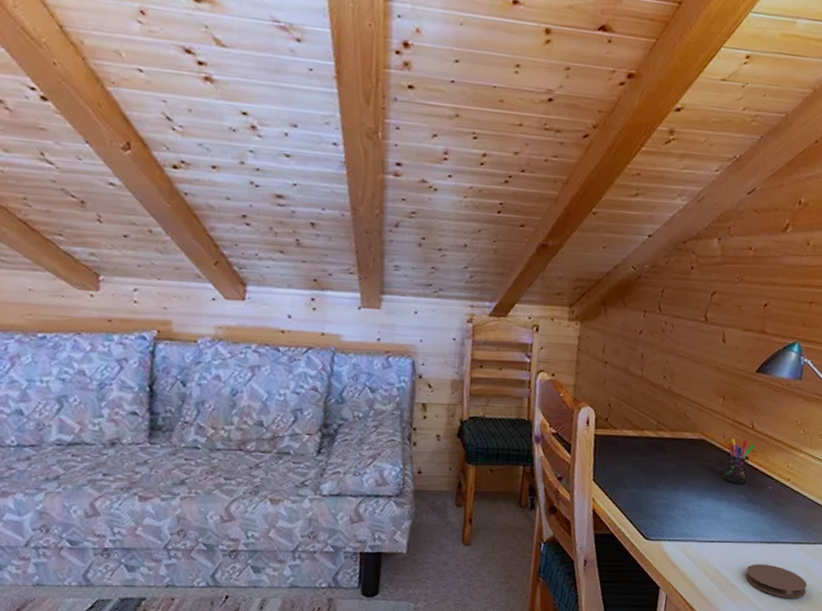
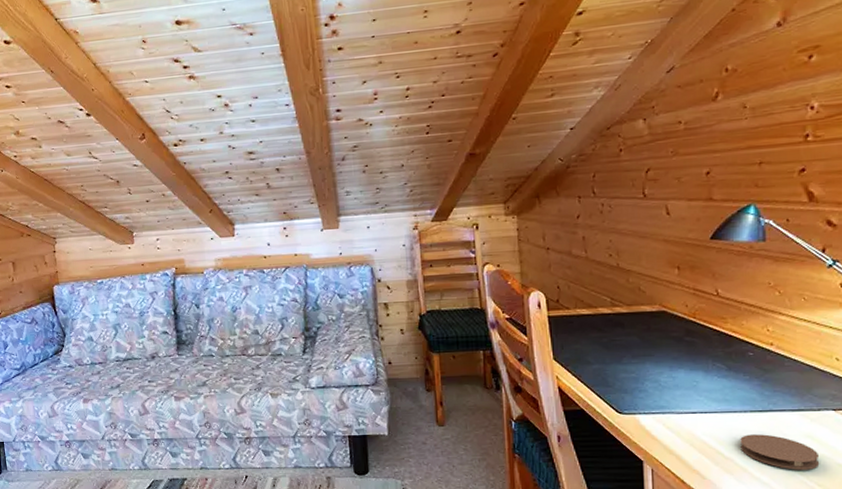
pen holder: present [722,439,755,484] -> none [691,307,724,353]

